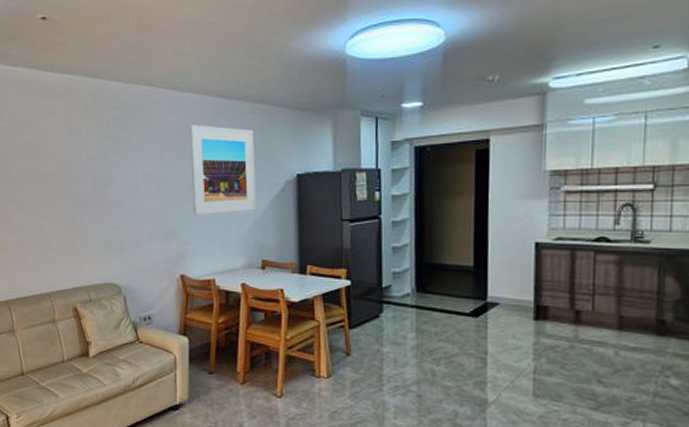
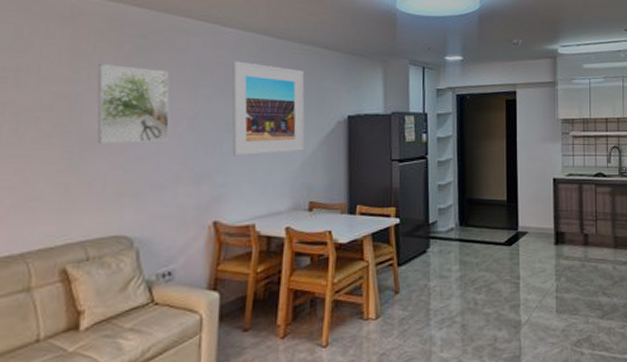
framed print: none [86,135,142,205] -> present [97,64,170,144]

